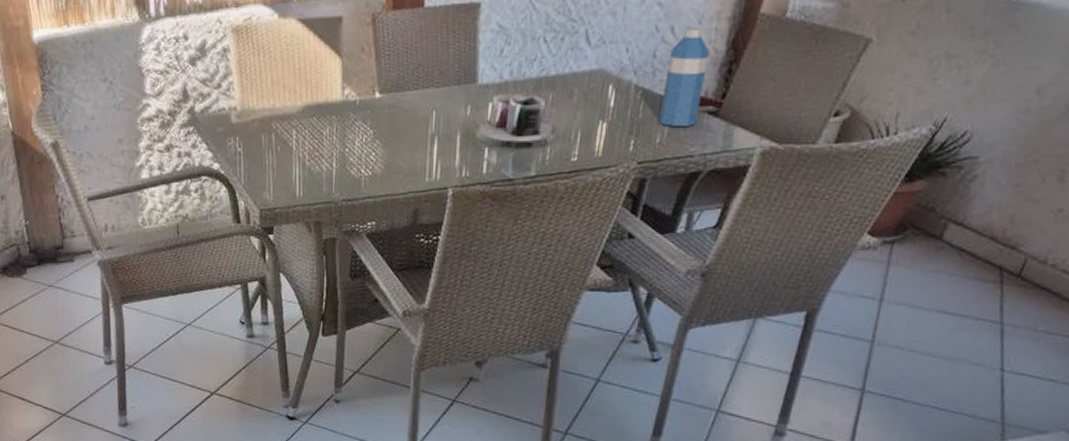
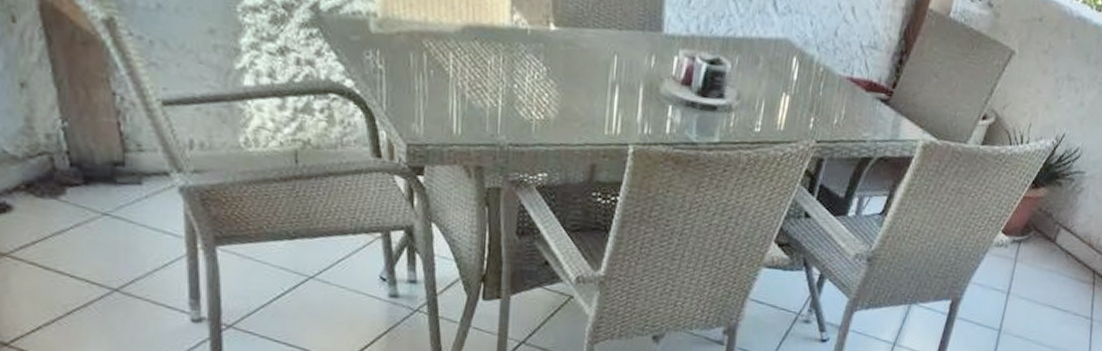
water bottle: present [658,27,710,126] -> none [837,10,885,111]

